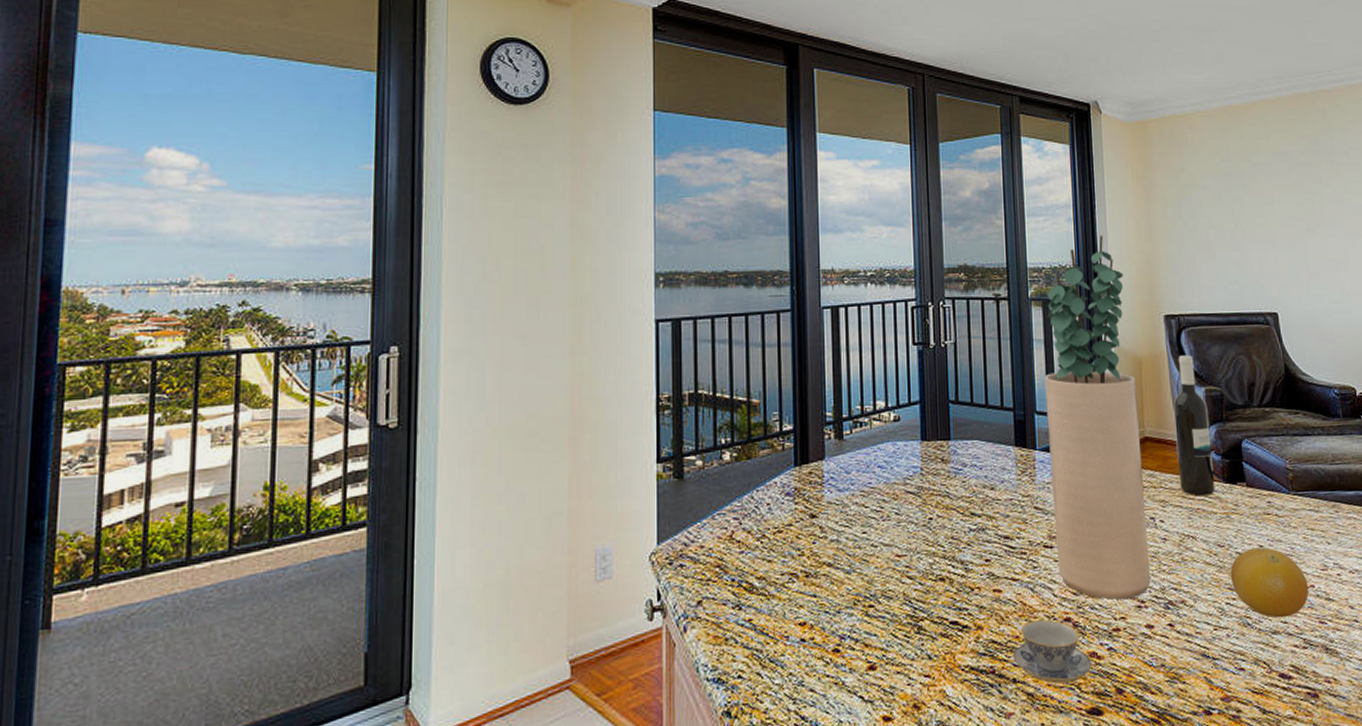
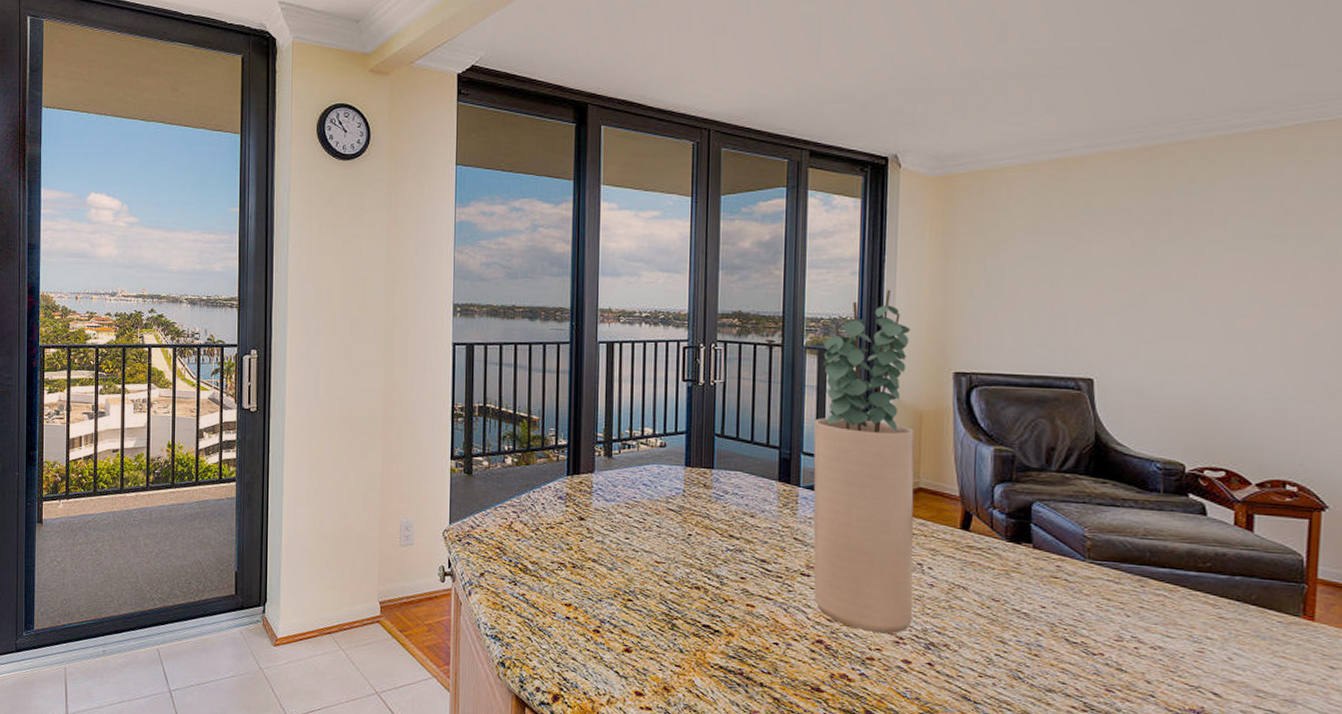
teacup: present [1012,619,1093,684] -> none [761,636,842,697]
wine bottle: present [1172,355,1215,496] -> none [954,413,996,551]
fruit: present [1230,547,1309,618] -> none [1003,607,1096,679]

